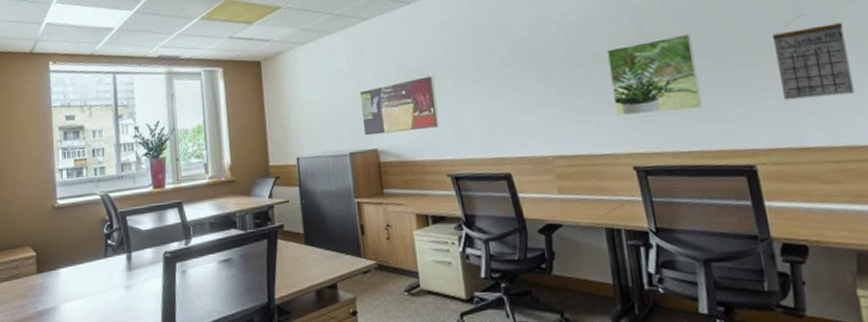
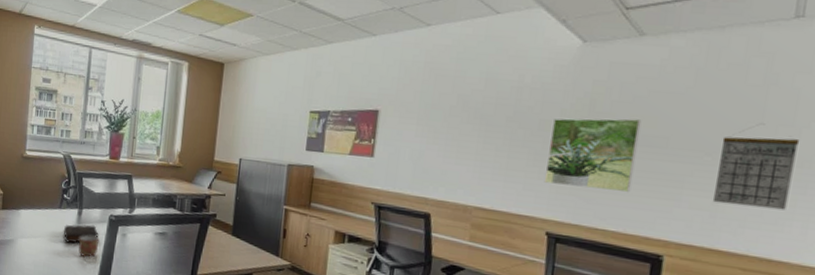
book: none [112,268,155,296] -> present [63,224,99,244]
mug: none [133,281,156,308] -> present [78,235,99,257]

